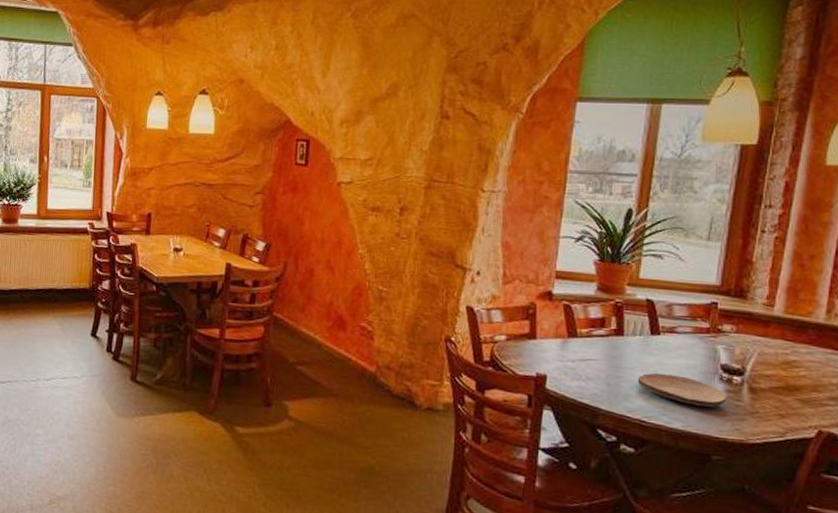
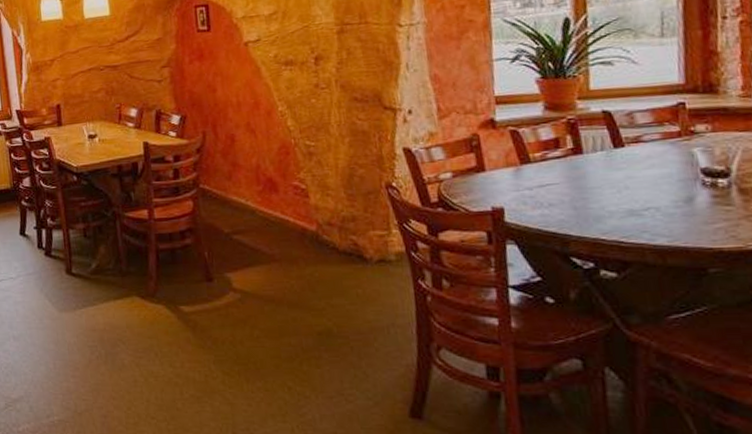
plate: present [637,373,727,407] -> none [607,187,715,217]

